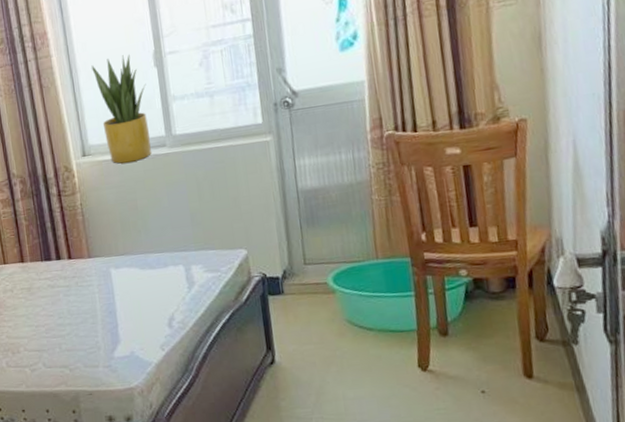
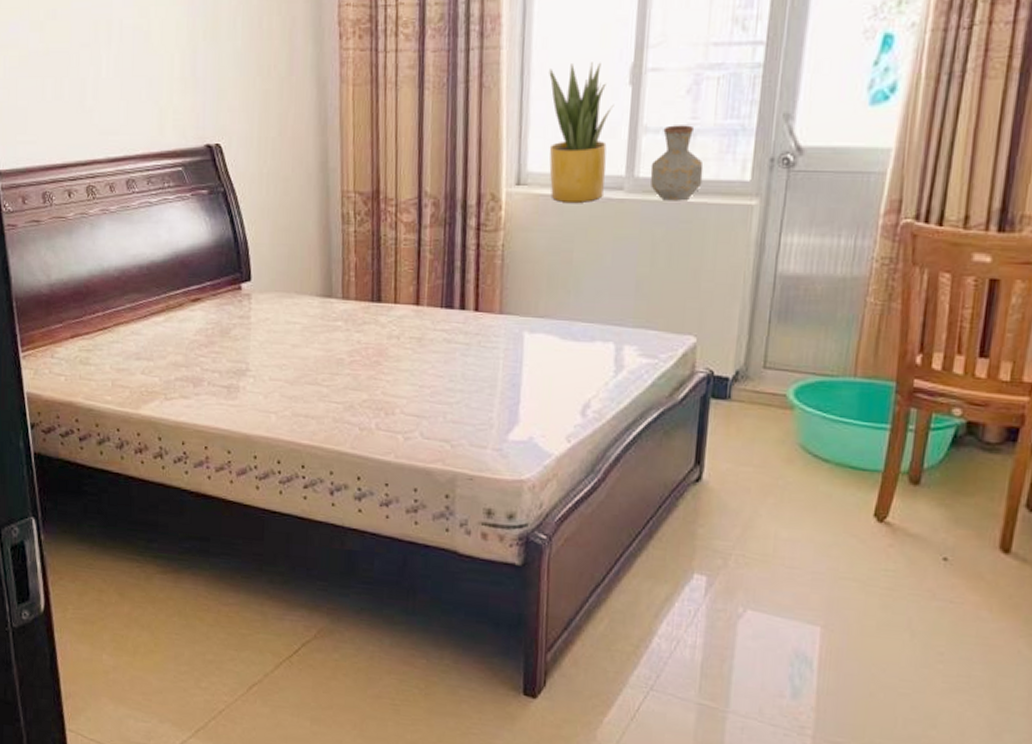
vase: none [183,89,226,149] -> present [650,125,704,201]

